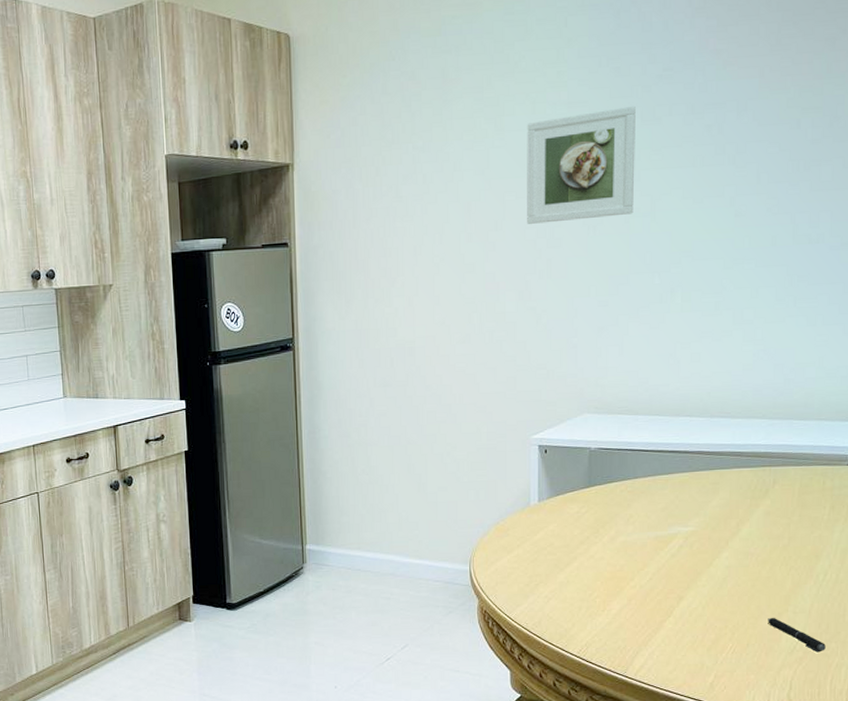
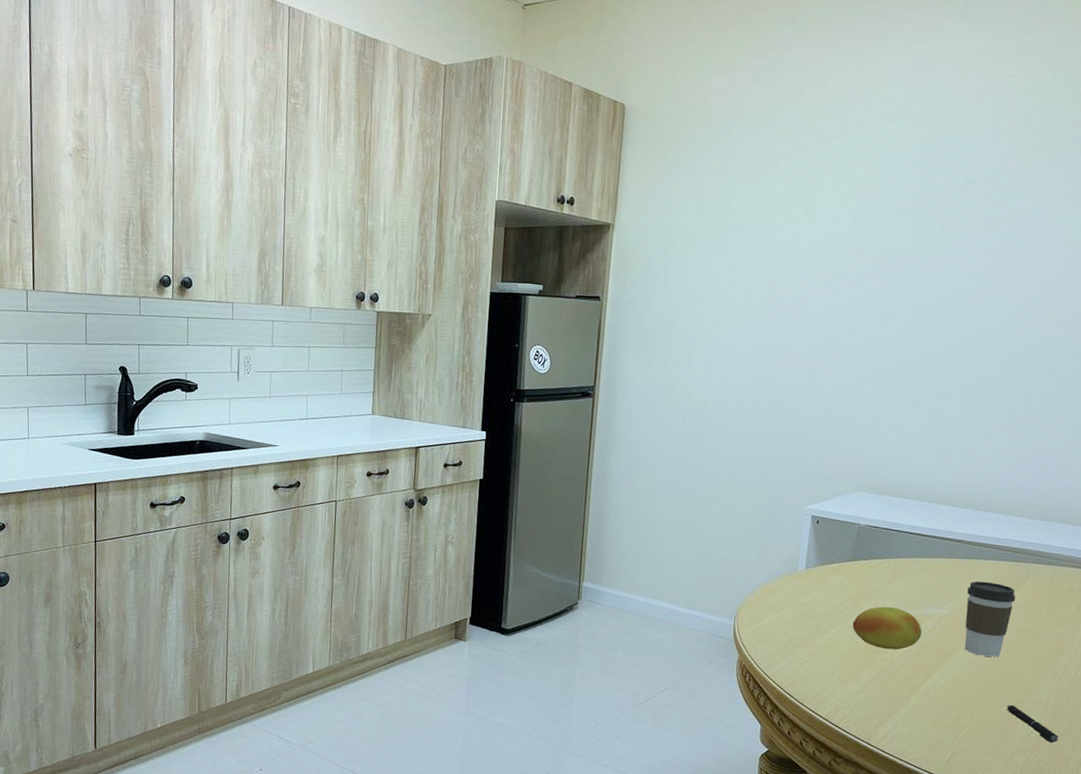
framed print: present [527,105,636,224] -> none [824,211,937,312]
fruit: none [594,531,669,576] -> present [852,606,922,650]
coffee cup: none [713,491,765,570] -> present [964,581,1016,657]

